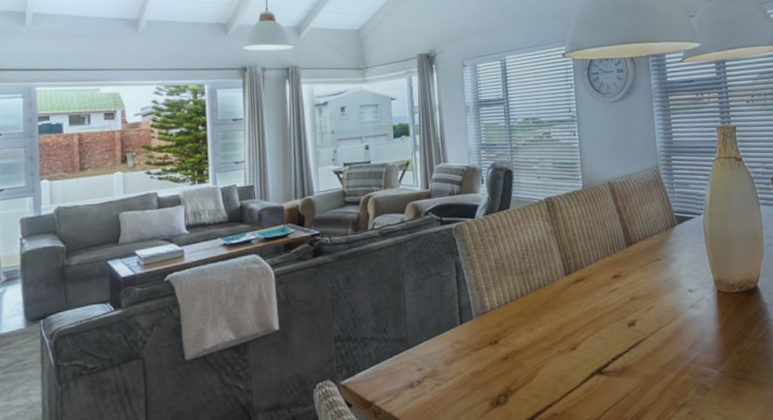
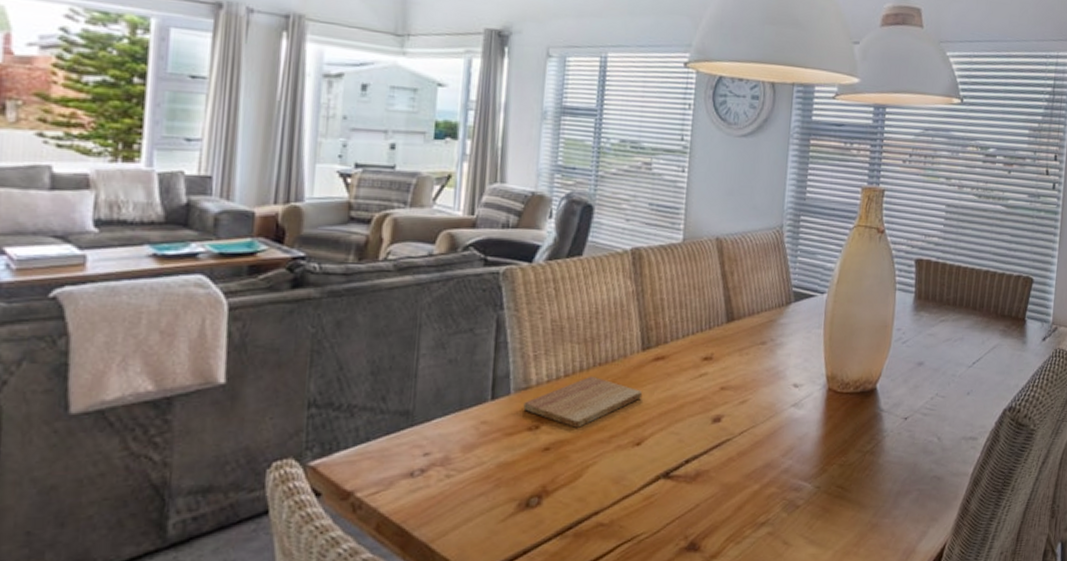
cutting board: none [484,299,571,340] -> present [523,376,643,428]

